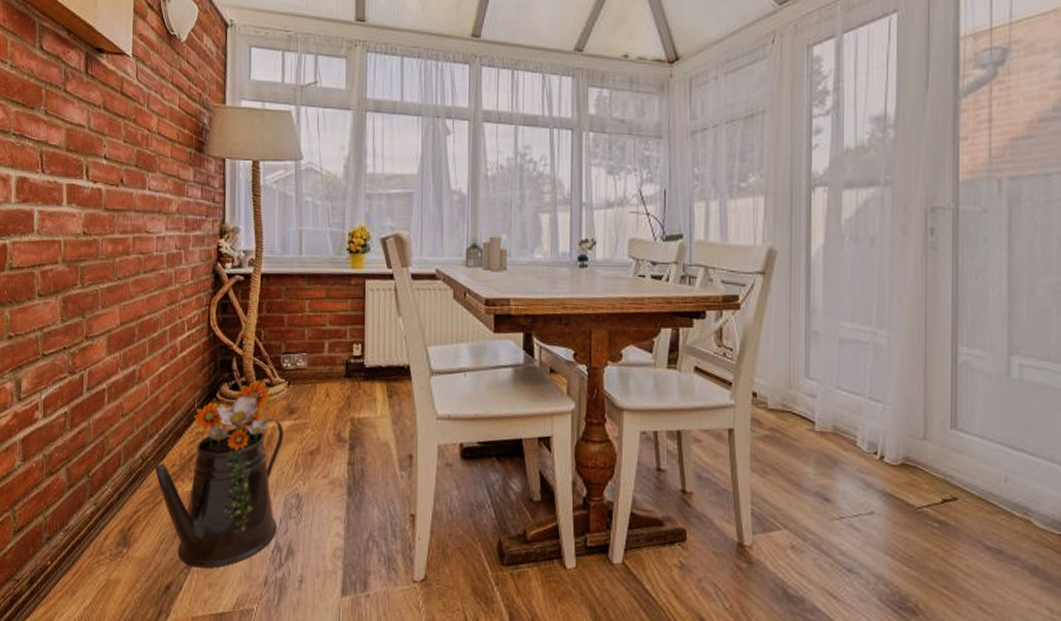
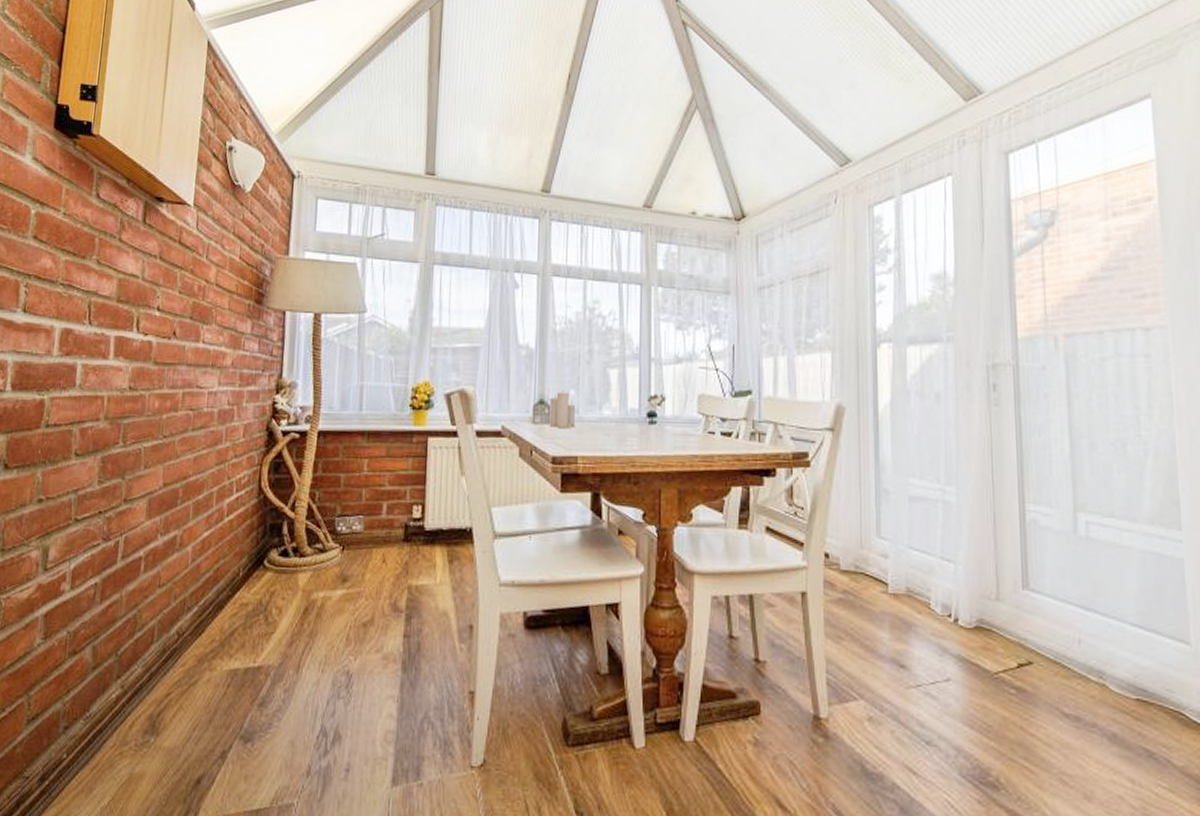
watering can: present [155,380,283,569] -> none [191,545,335,758]

